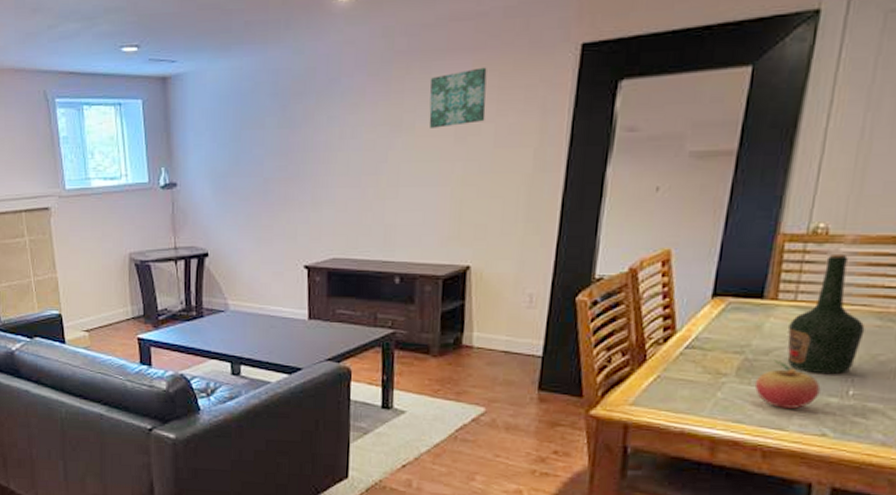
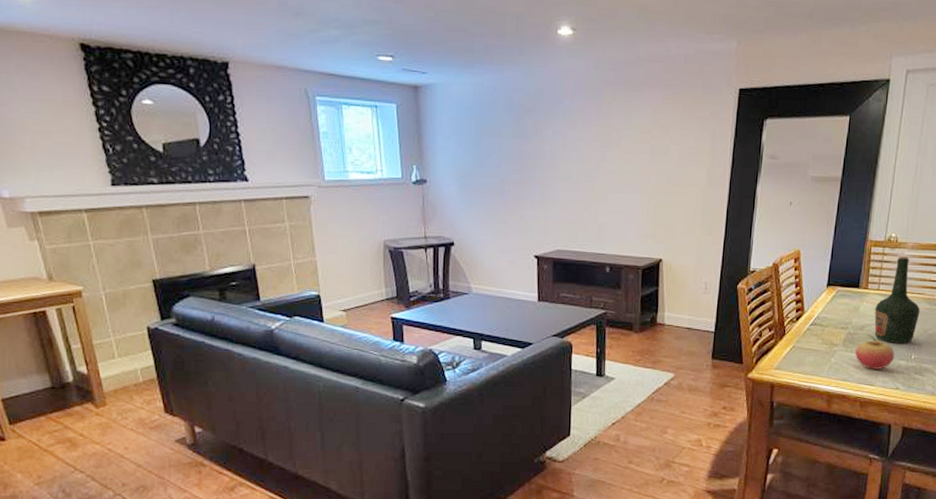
wall art: present [429,67,487,128] -> none [631,101,673,147]

